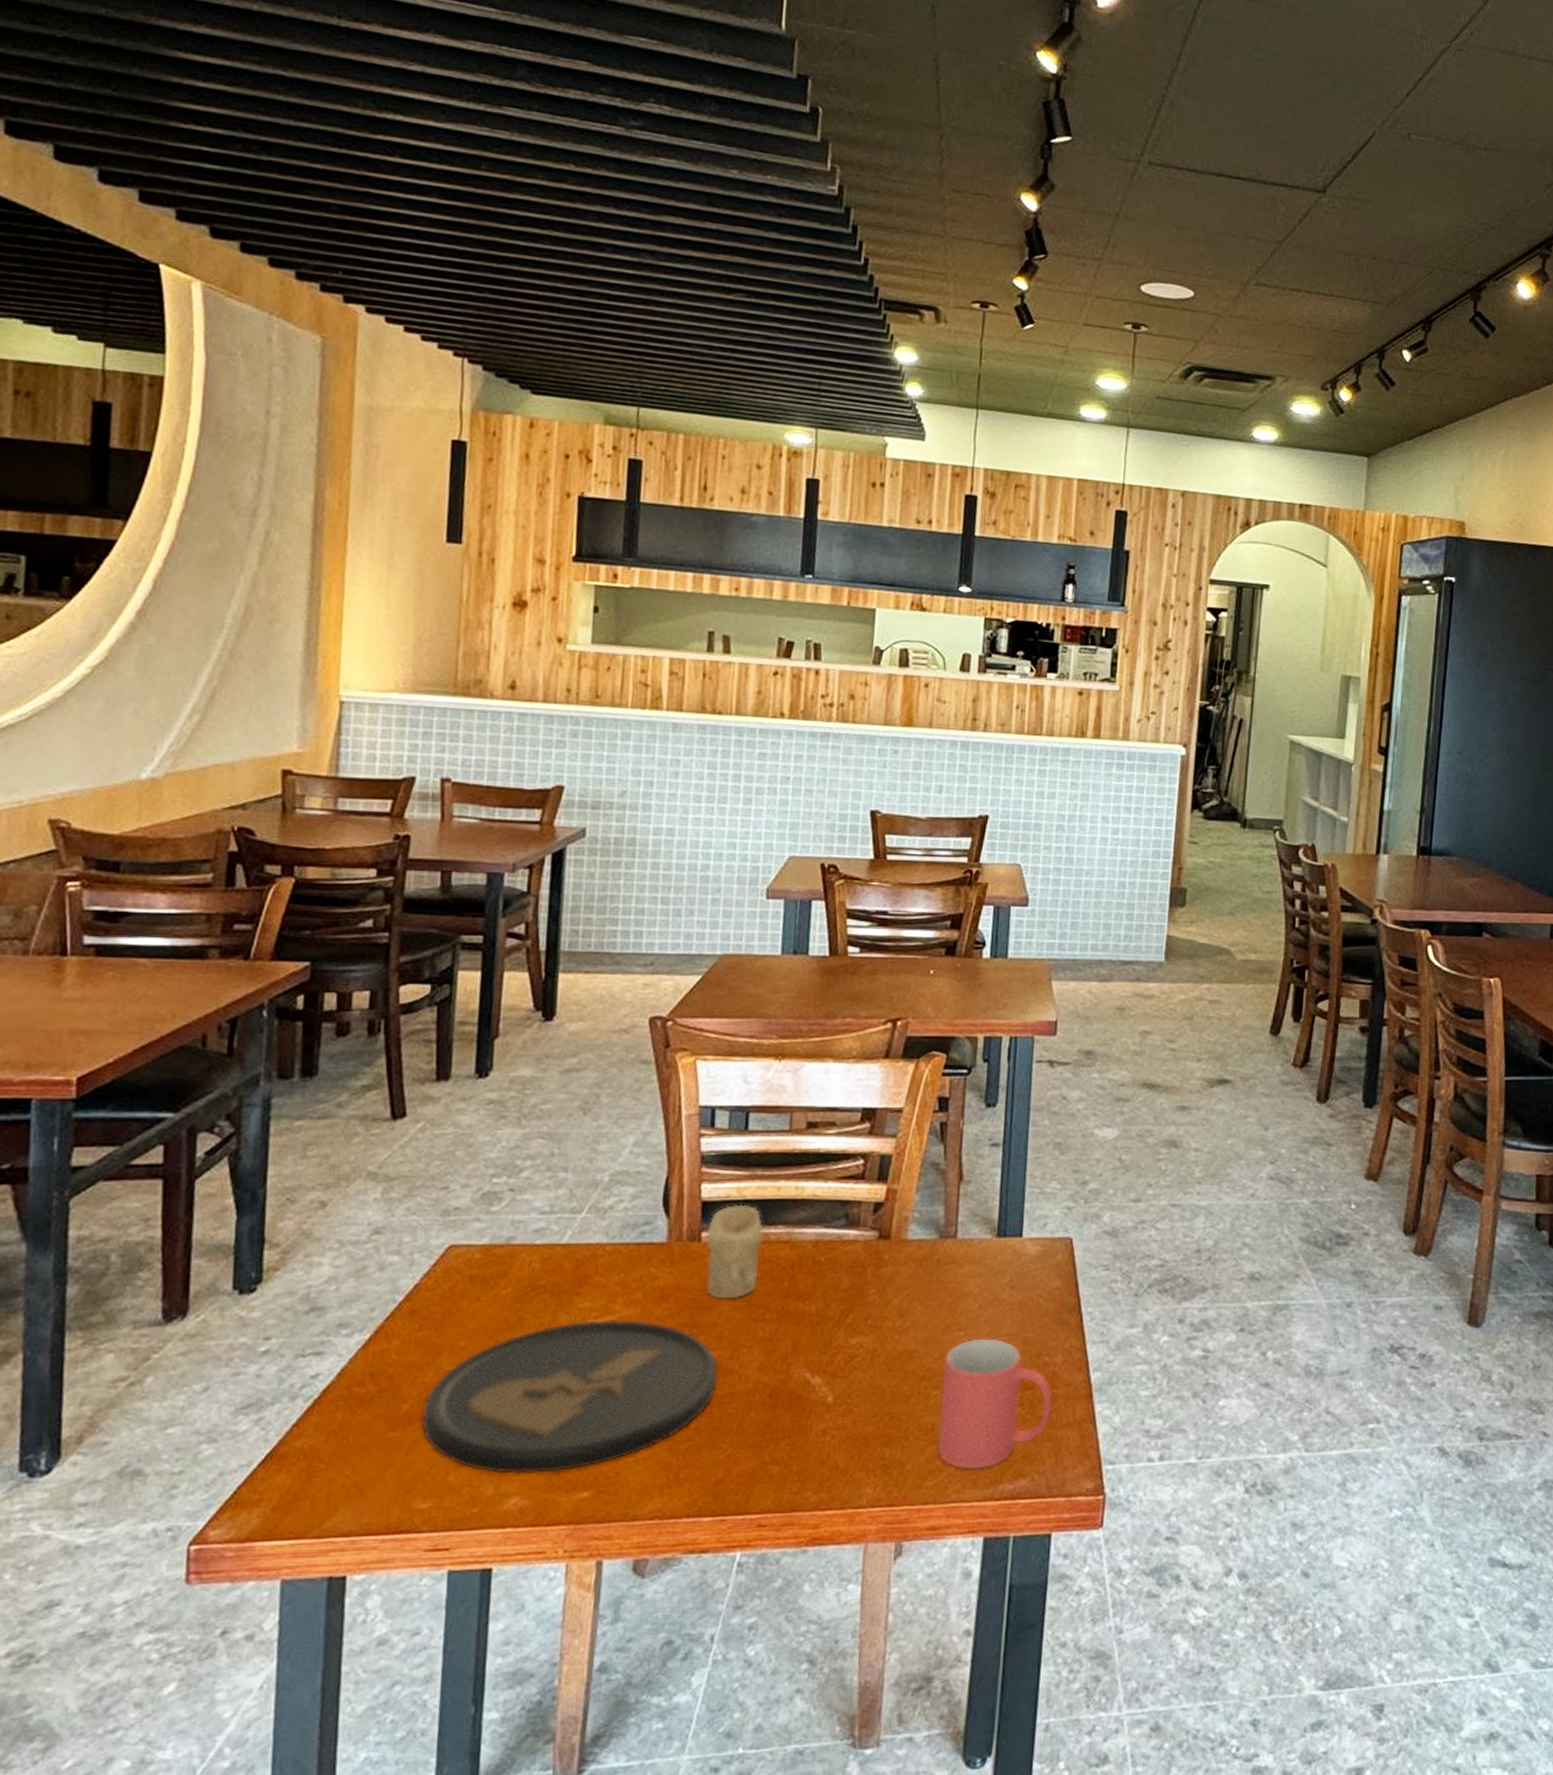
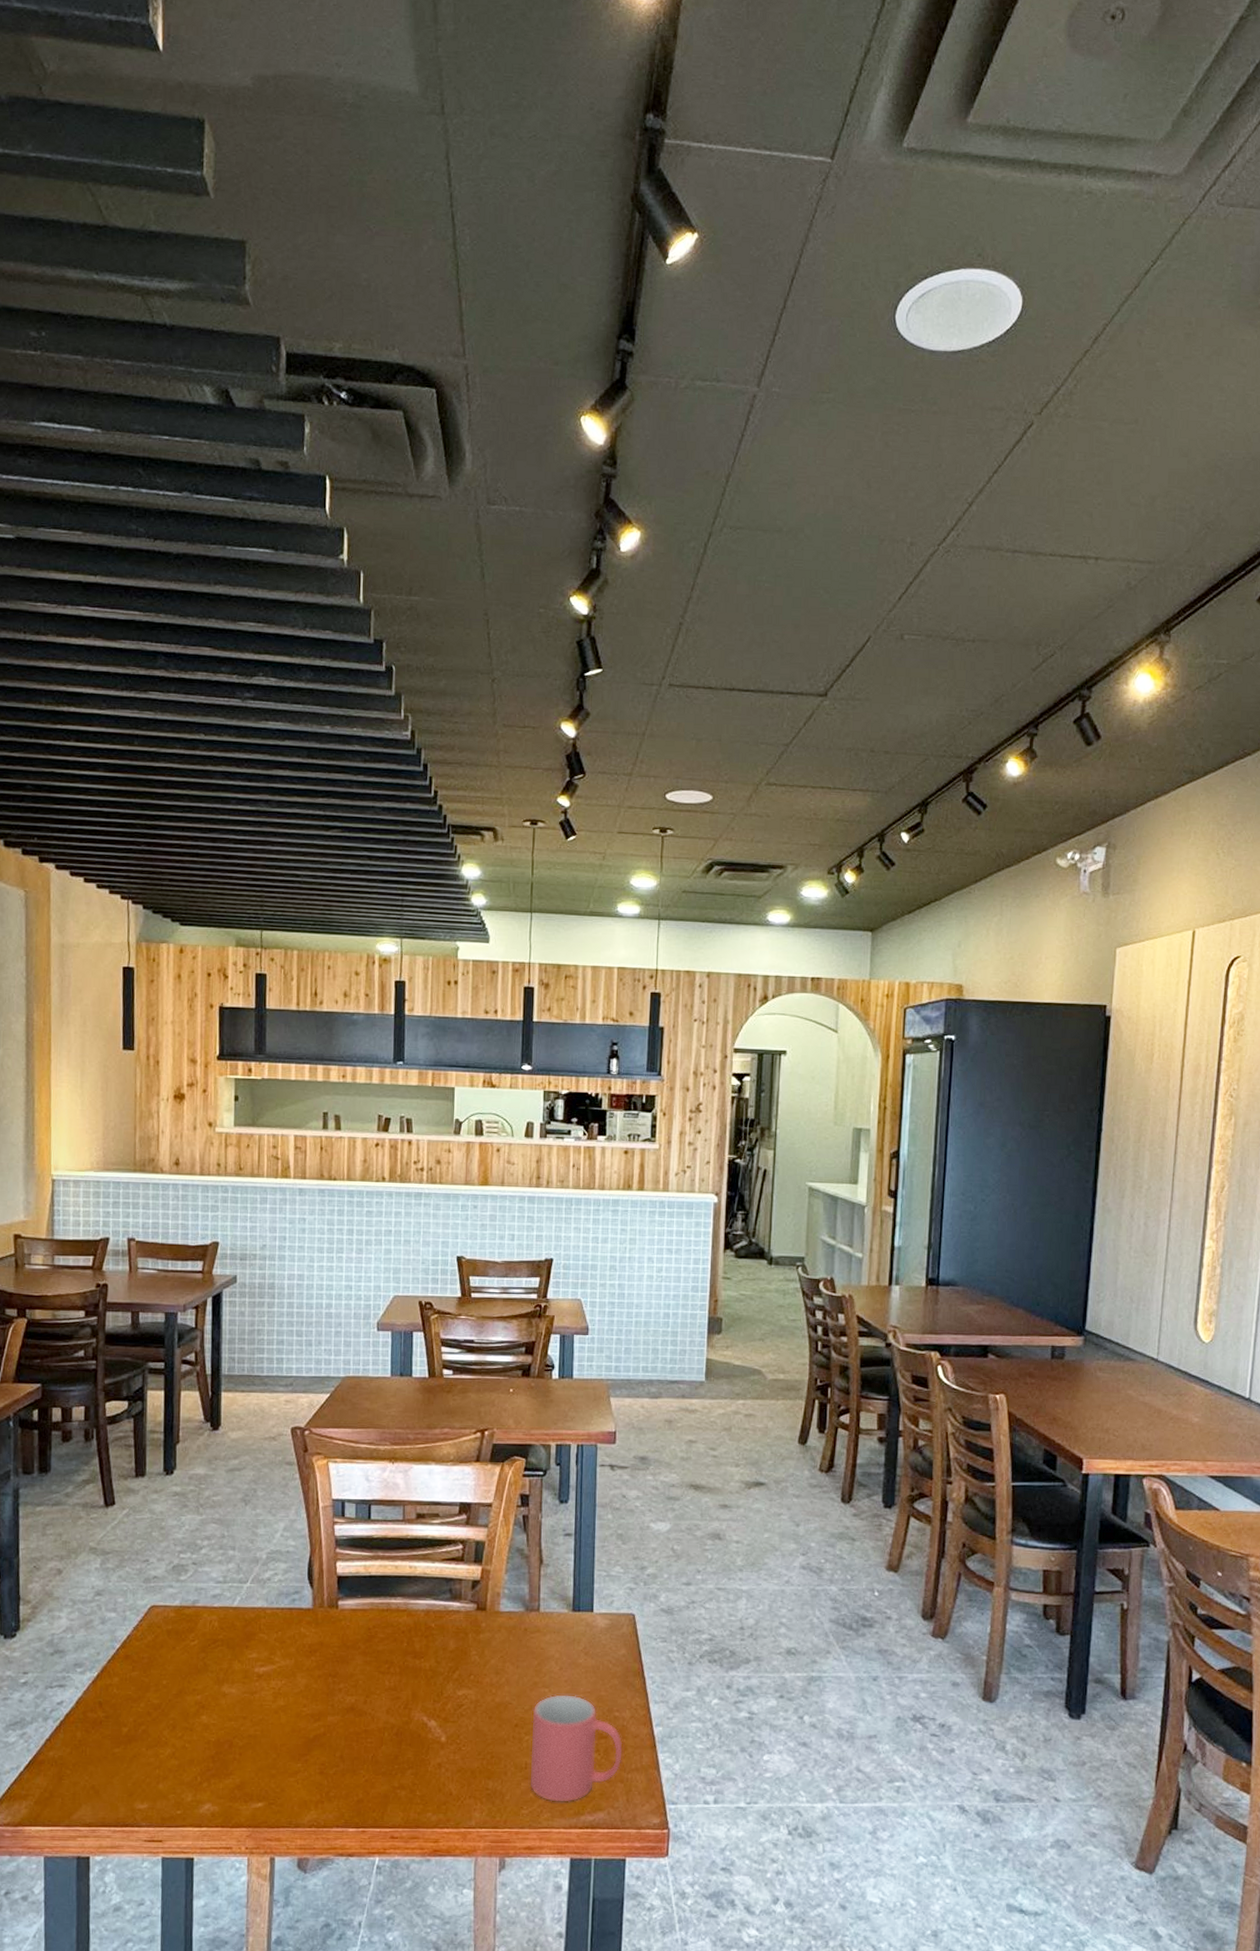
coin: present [422,1319,719,1474] -> none [138,1668,356,1786]
candle: present [706,1204,764,1300] -> none [341,1579,386,1656]

